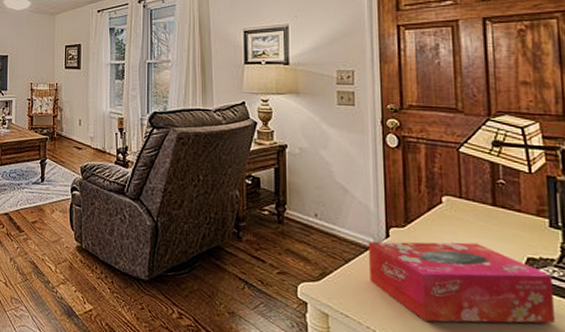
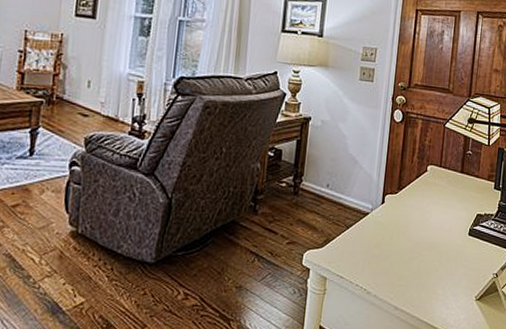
tissue box: present [369,241,555,324] -> none [364,204,490,274]

